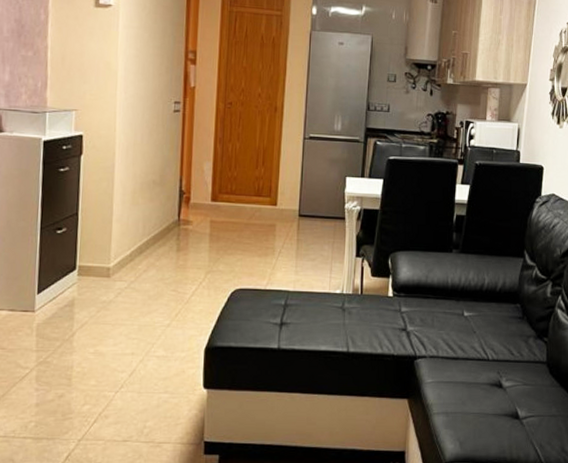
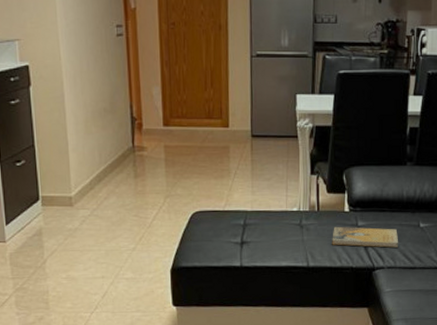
book: none [374,311,442,336] -> present [332,226,398,248]

